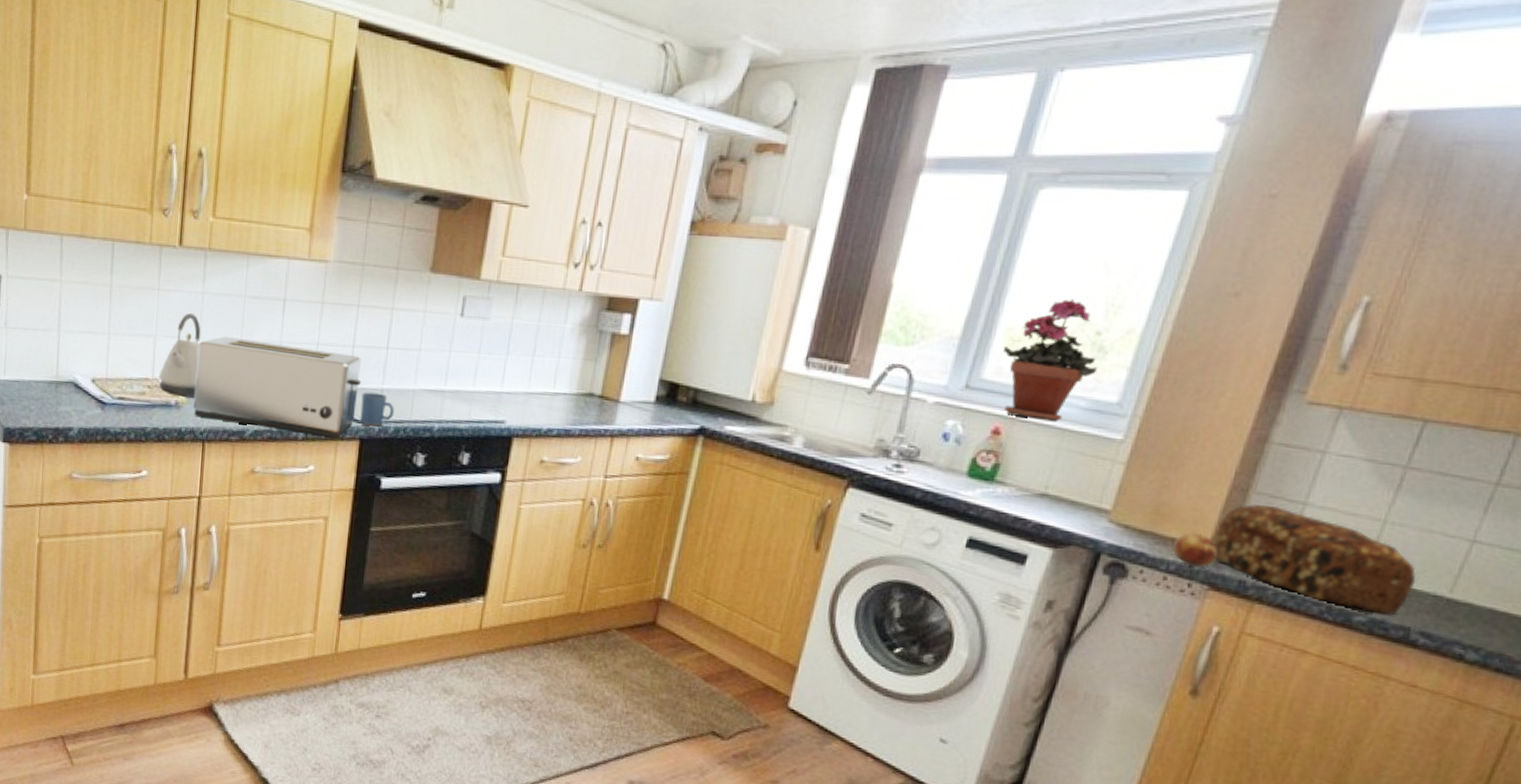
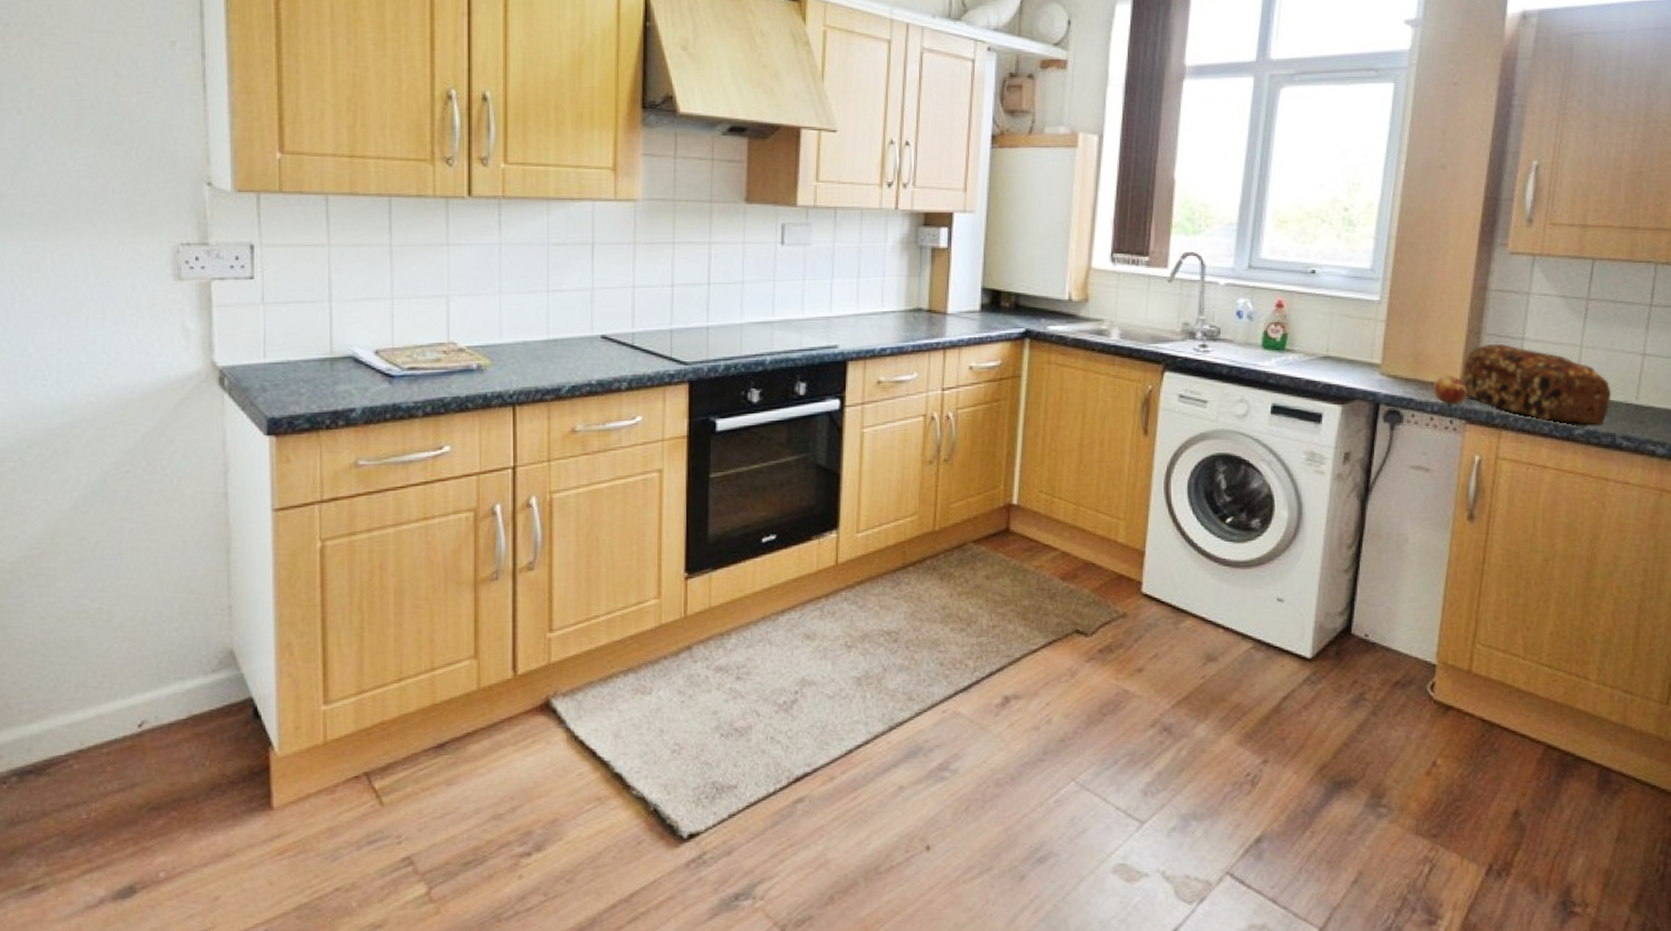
kettle: present [158,312,201,398] -> none [454,266,501,359]
toaster: present [193,336,362,439] -> none [499,288,685,386]
mug: present [360,392,394,427] -> none [686,331,722,368]
potted plant: present [1003,298,1098,422] -> none [1274,181,1351,291]

